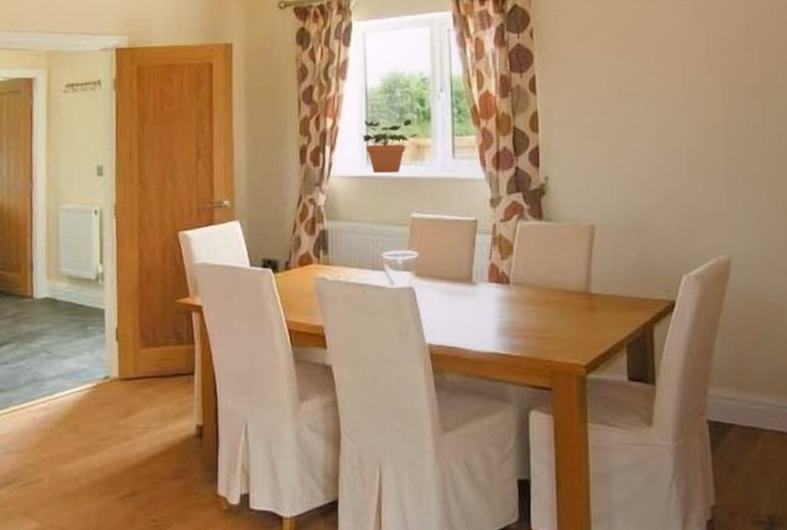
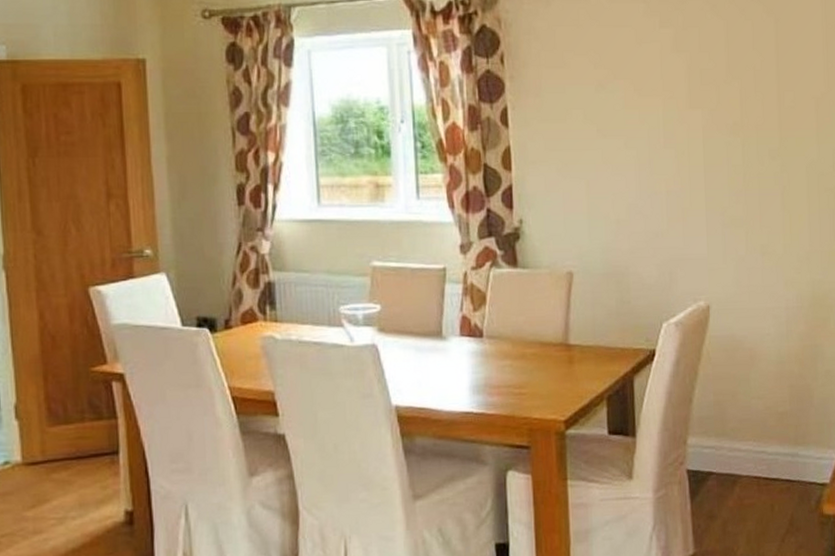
potted plant: present [362,119,418,174] -> none [310,154,377,217]

